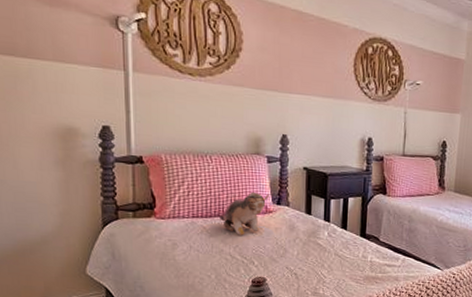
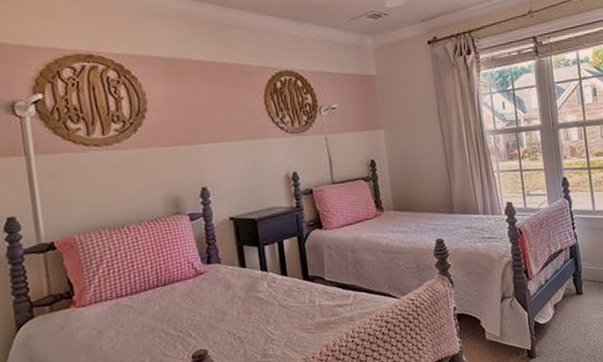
plush toy: present [220,191,269,236] -> none [146,254,197,307]

